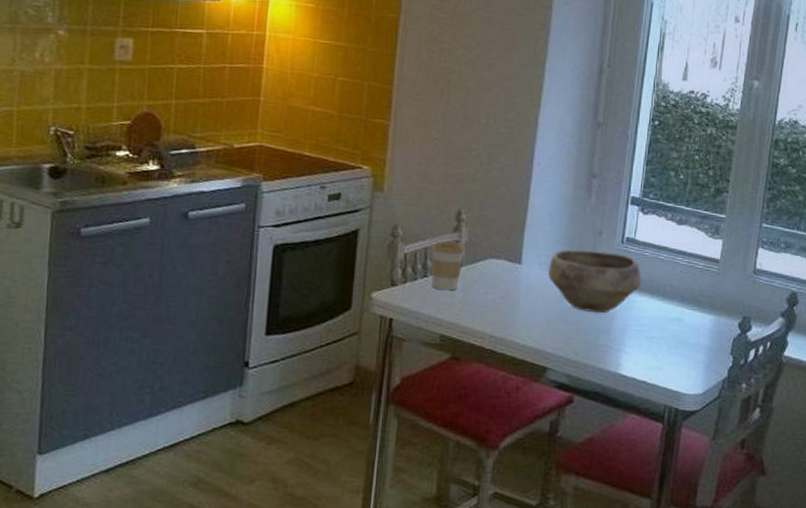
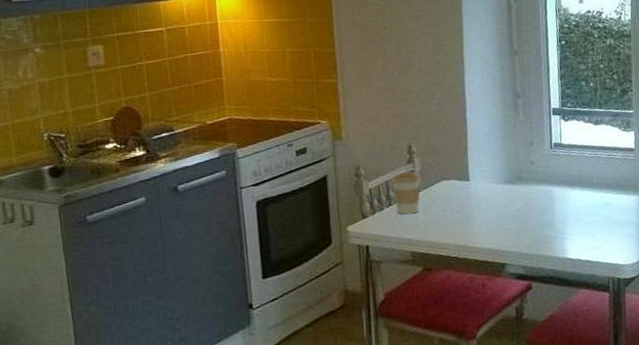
bowl: present [548,249,642,314] -> none [493,157,573,211]

